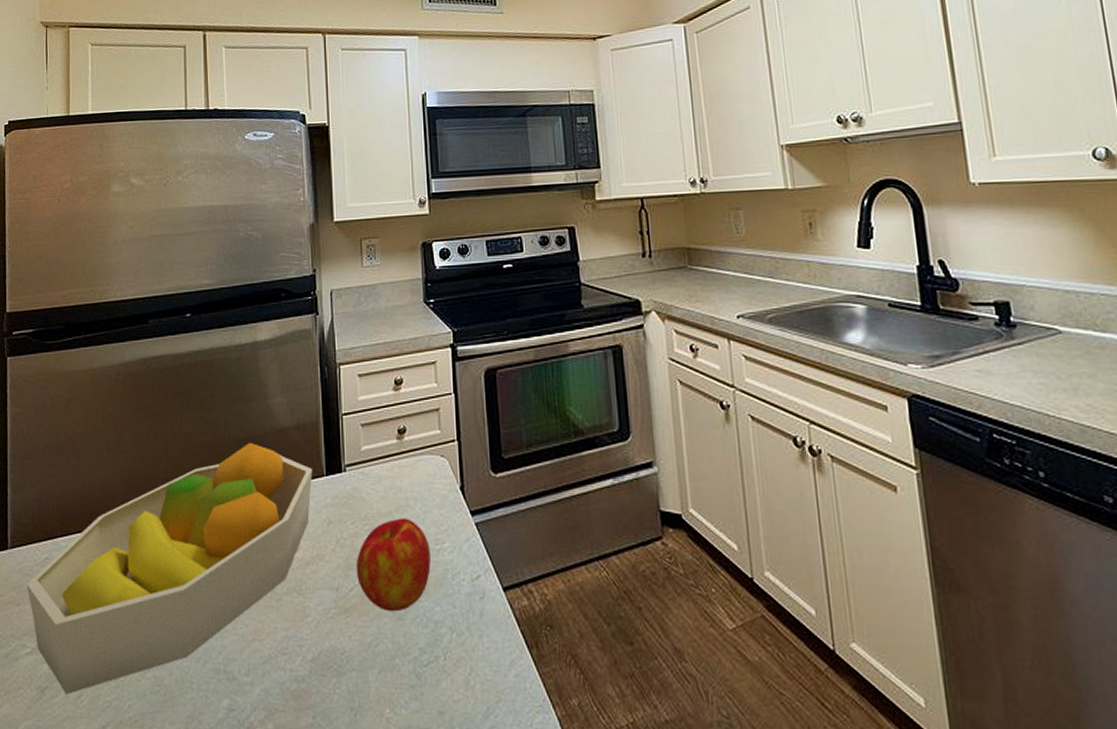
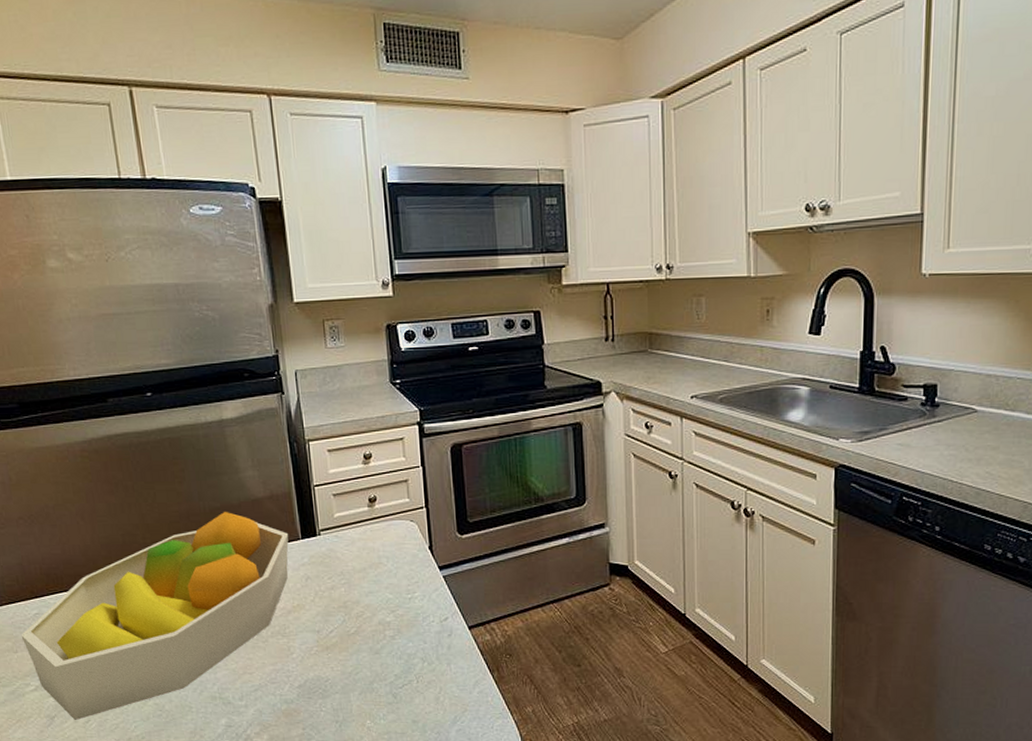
apple: present [355,518,431,612] -> none [334,573,403,648]

